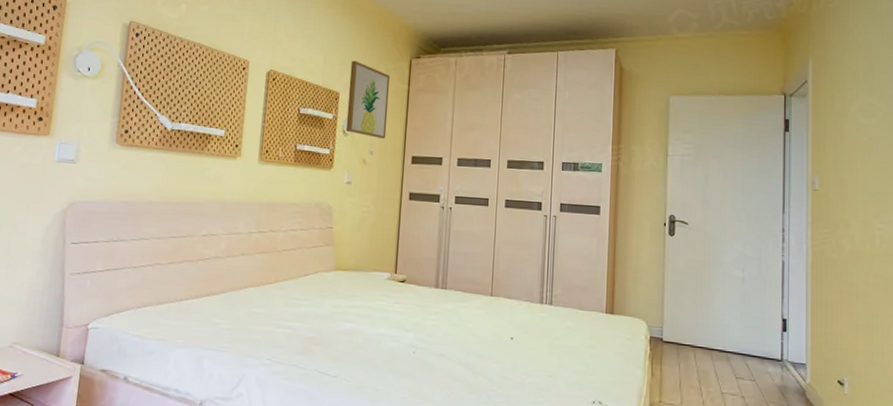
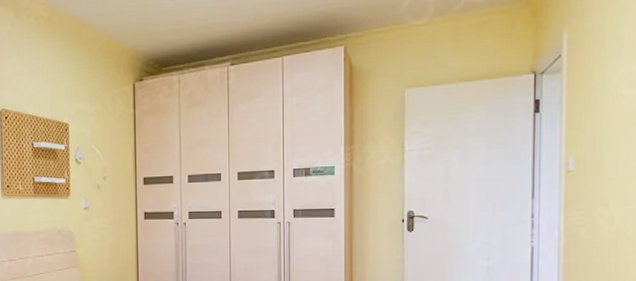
wall art: present [345,60,391,139] -> none [76,90,117,164]

